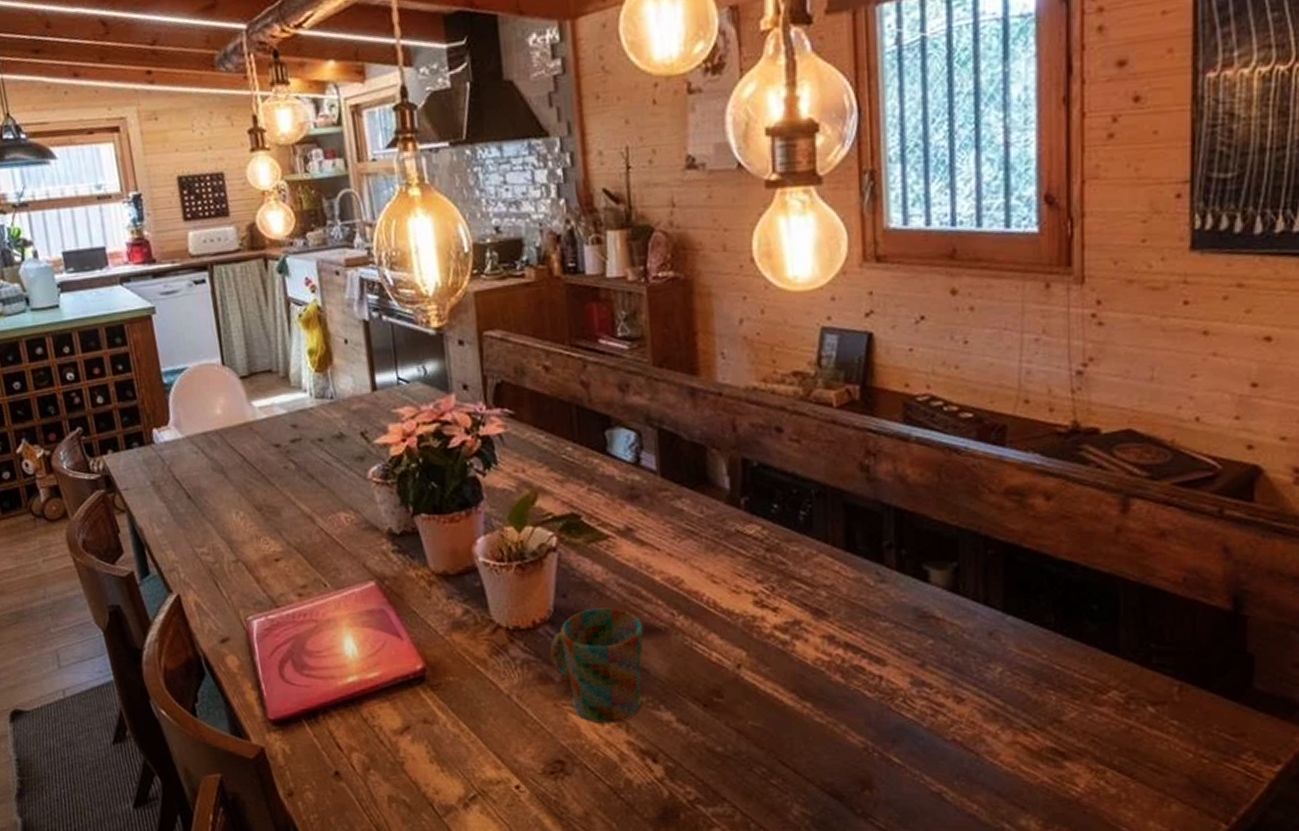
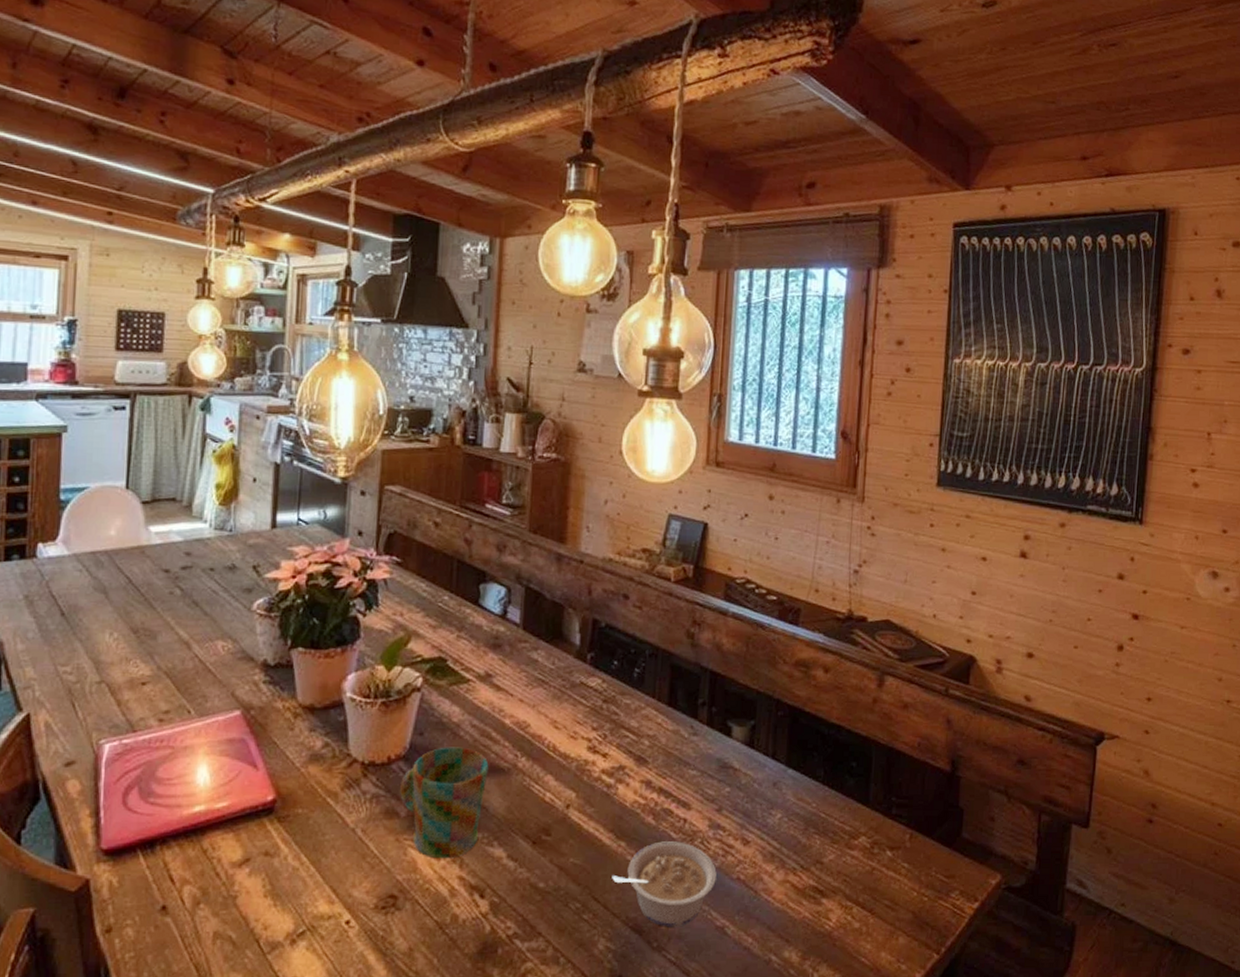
legume: none [799,701,926,793] -> present [612,841,717,927]

